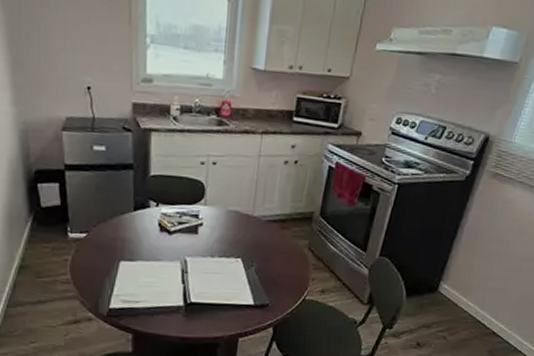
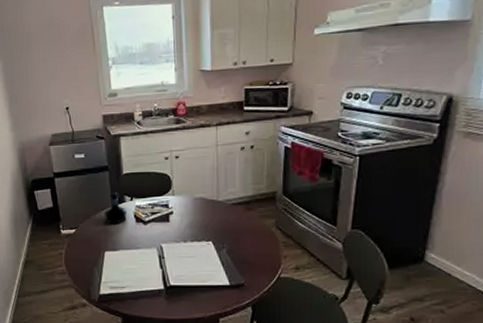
tequila bottle: none [123,195,152,232] -> present [104,192,128,224]

